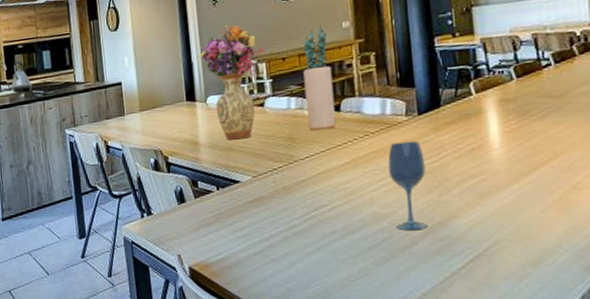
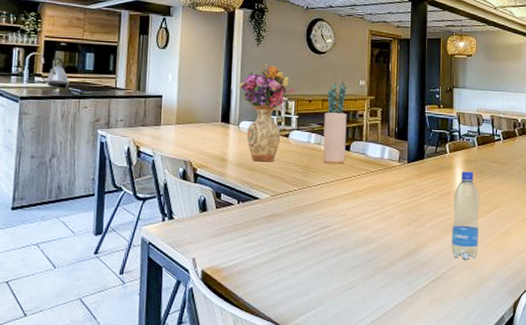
wineglass: present [388,140,428,231] -> none [381,182,409,254]
bottle: none [487,113,533,230] -> present [451,171,480,260]

